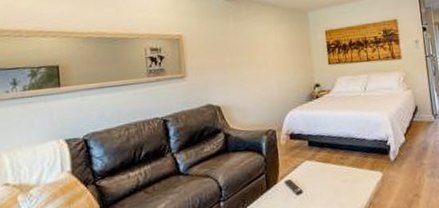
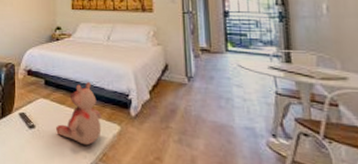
teddy bear: none [324,134,366,199] -> present [56,81,102,146]

